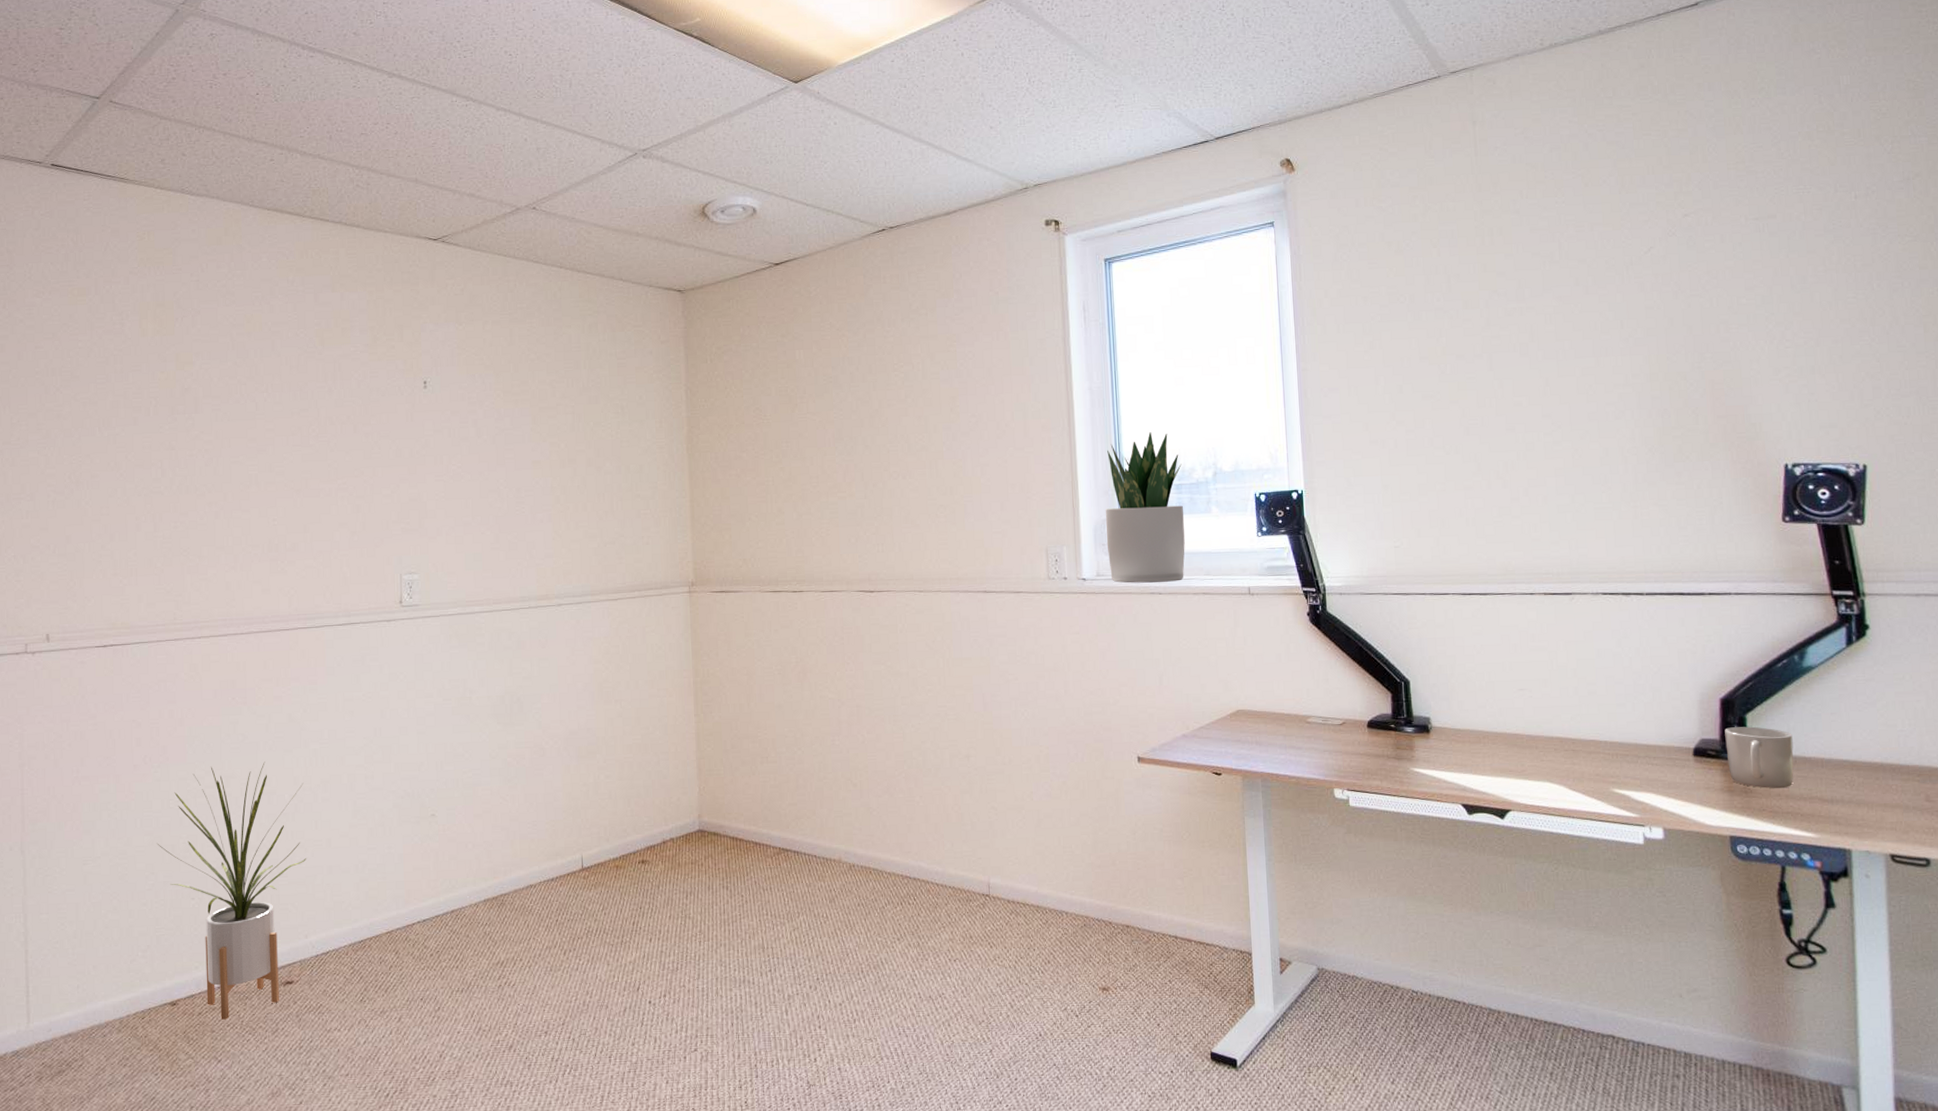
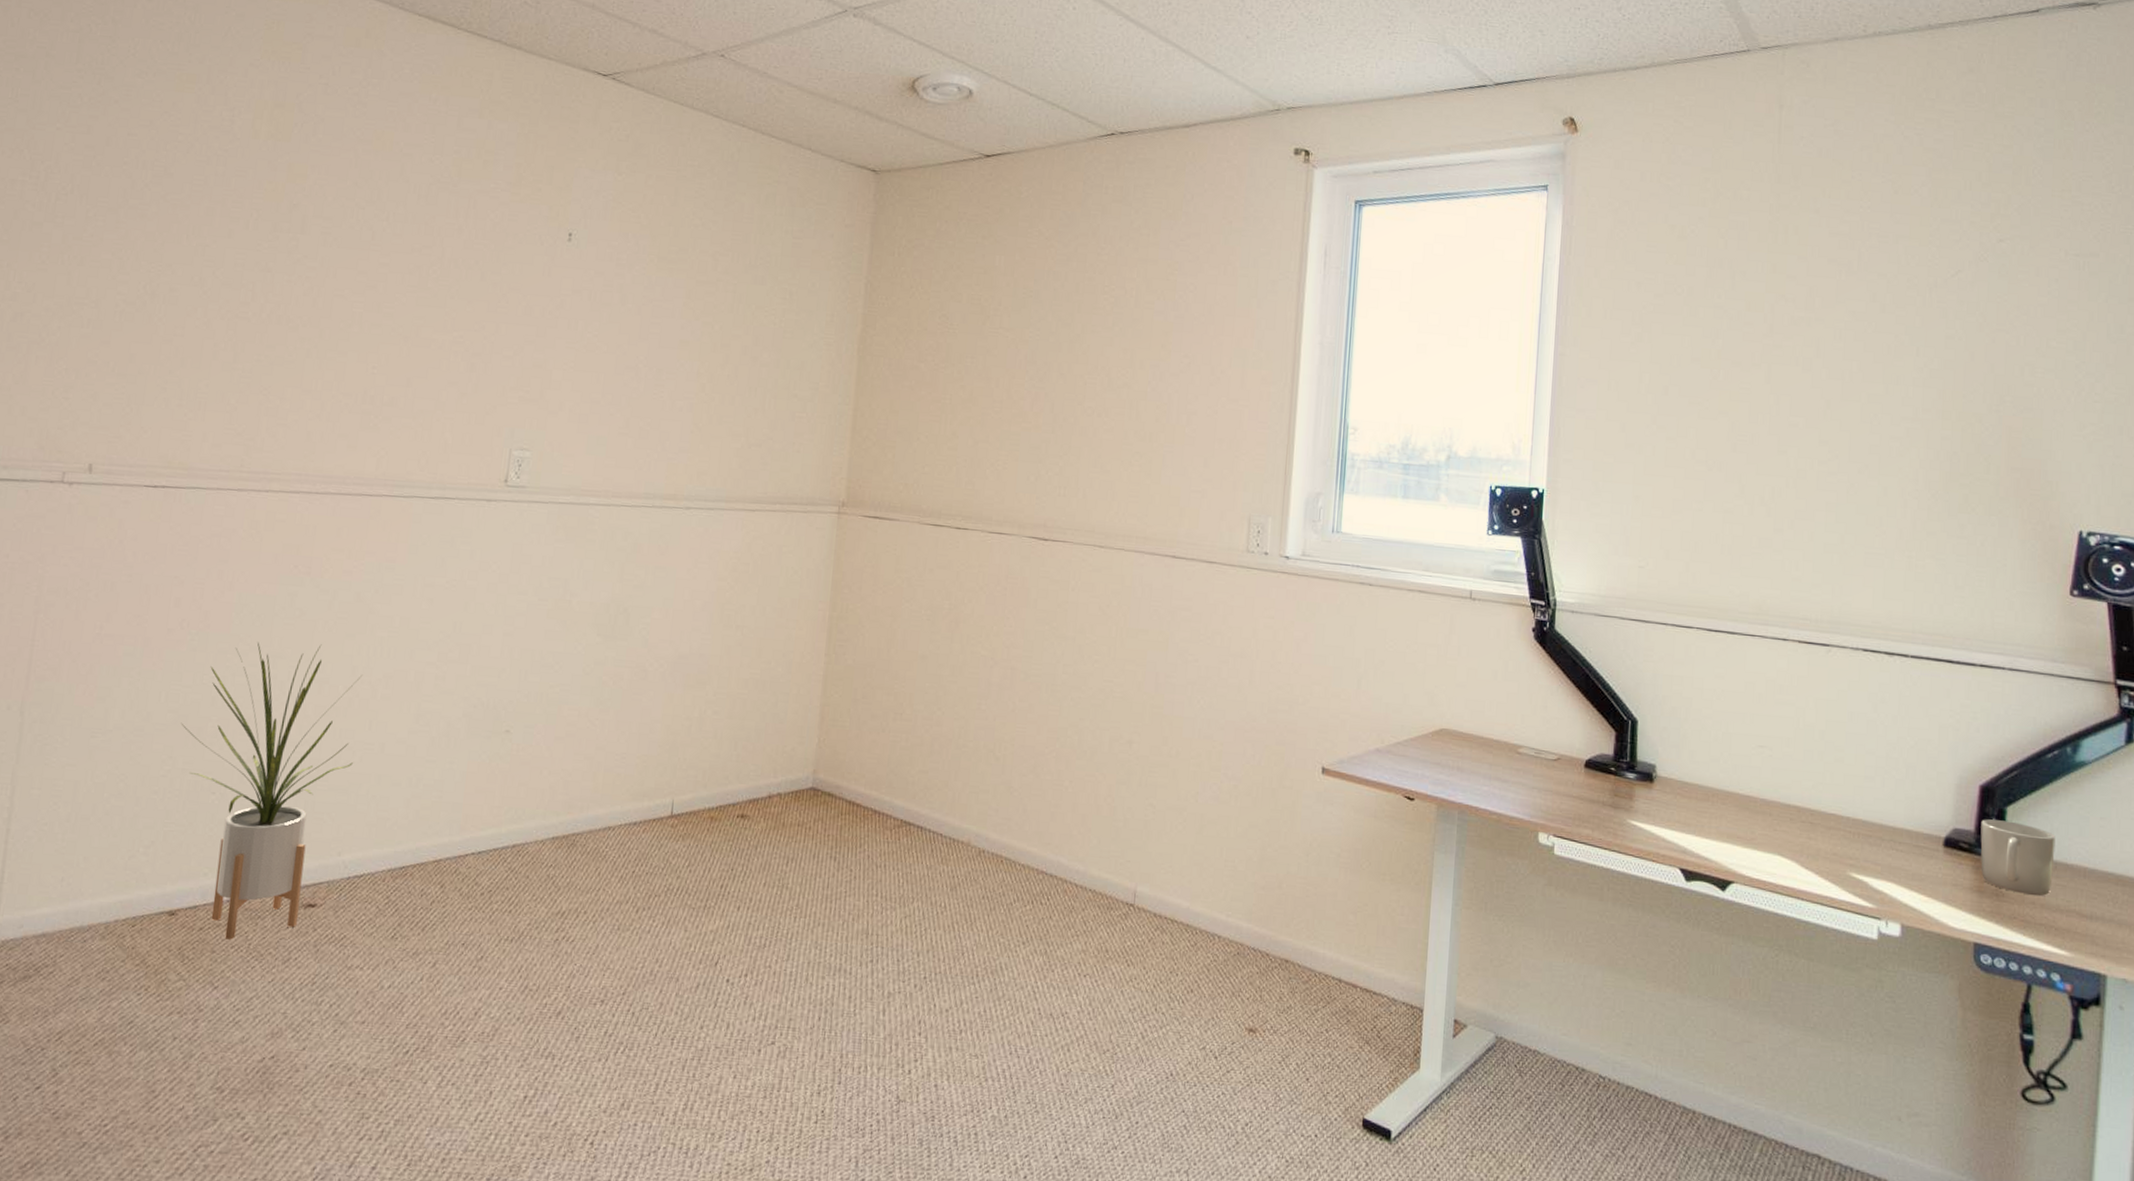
planter: present [1105,432,1185,583] -> none [1317,401,1413,574]

